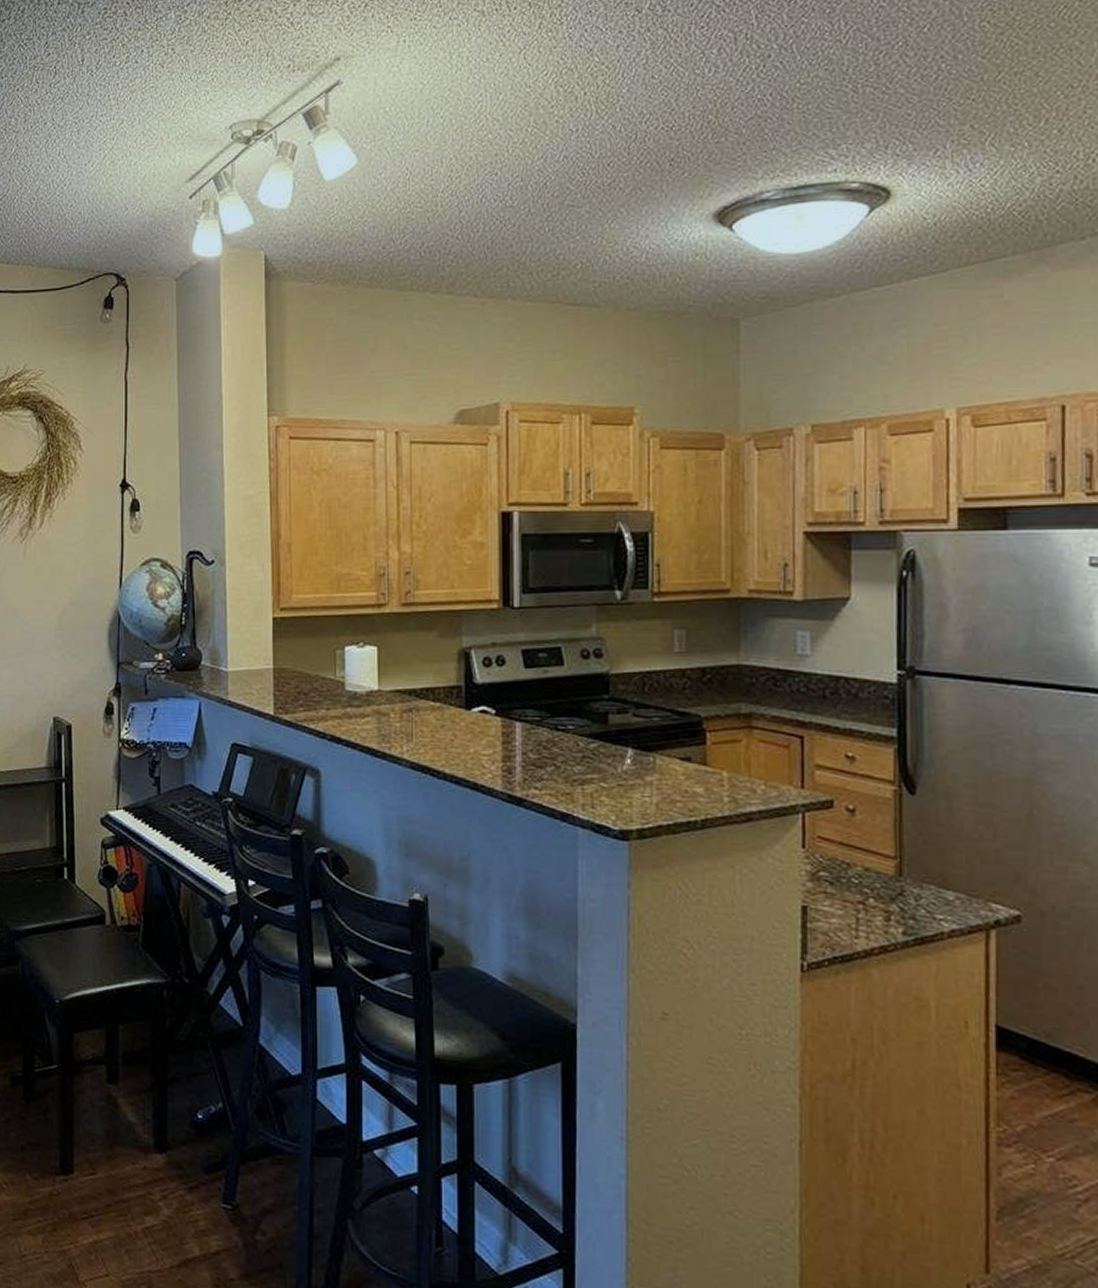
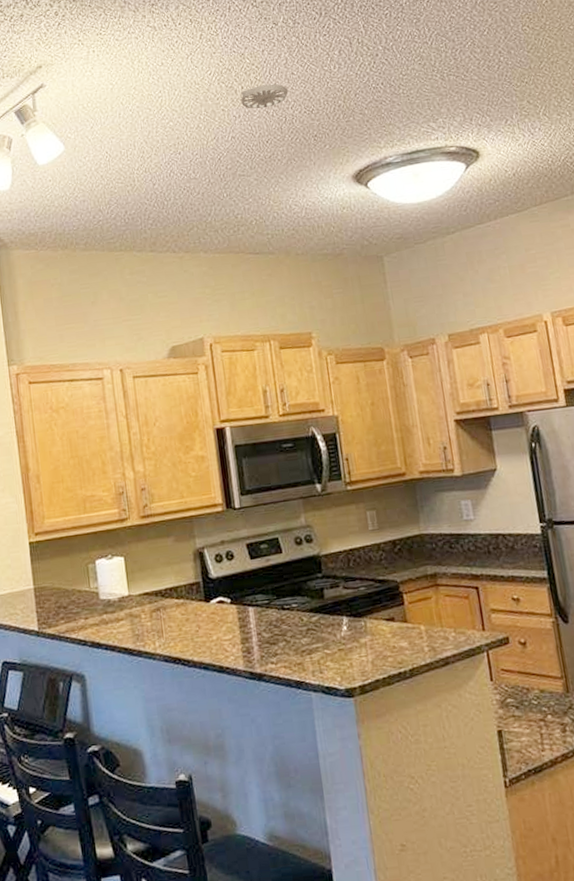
smoke detector: none [581,89,644,122] -> present [241,83,288,109]

